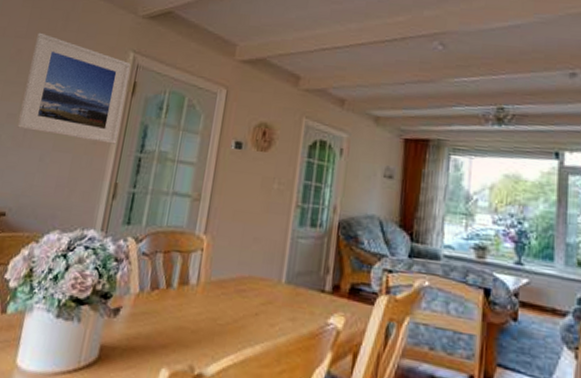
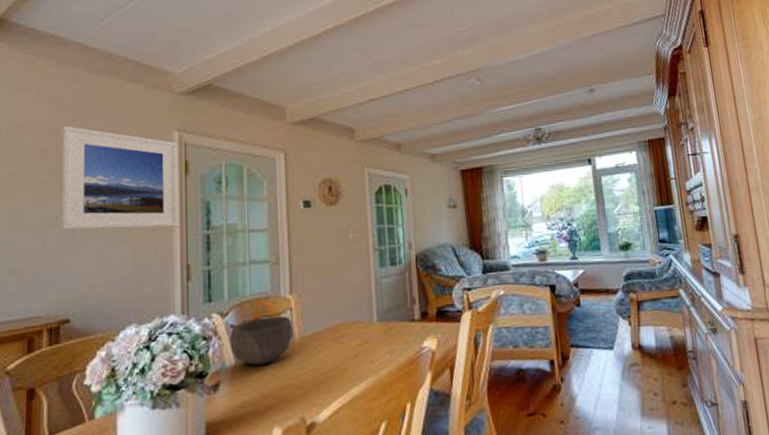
bowl: none [137,251,201,301] -> present [229,316,293,366]

